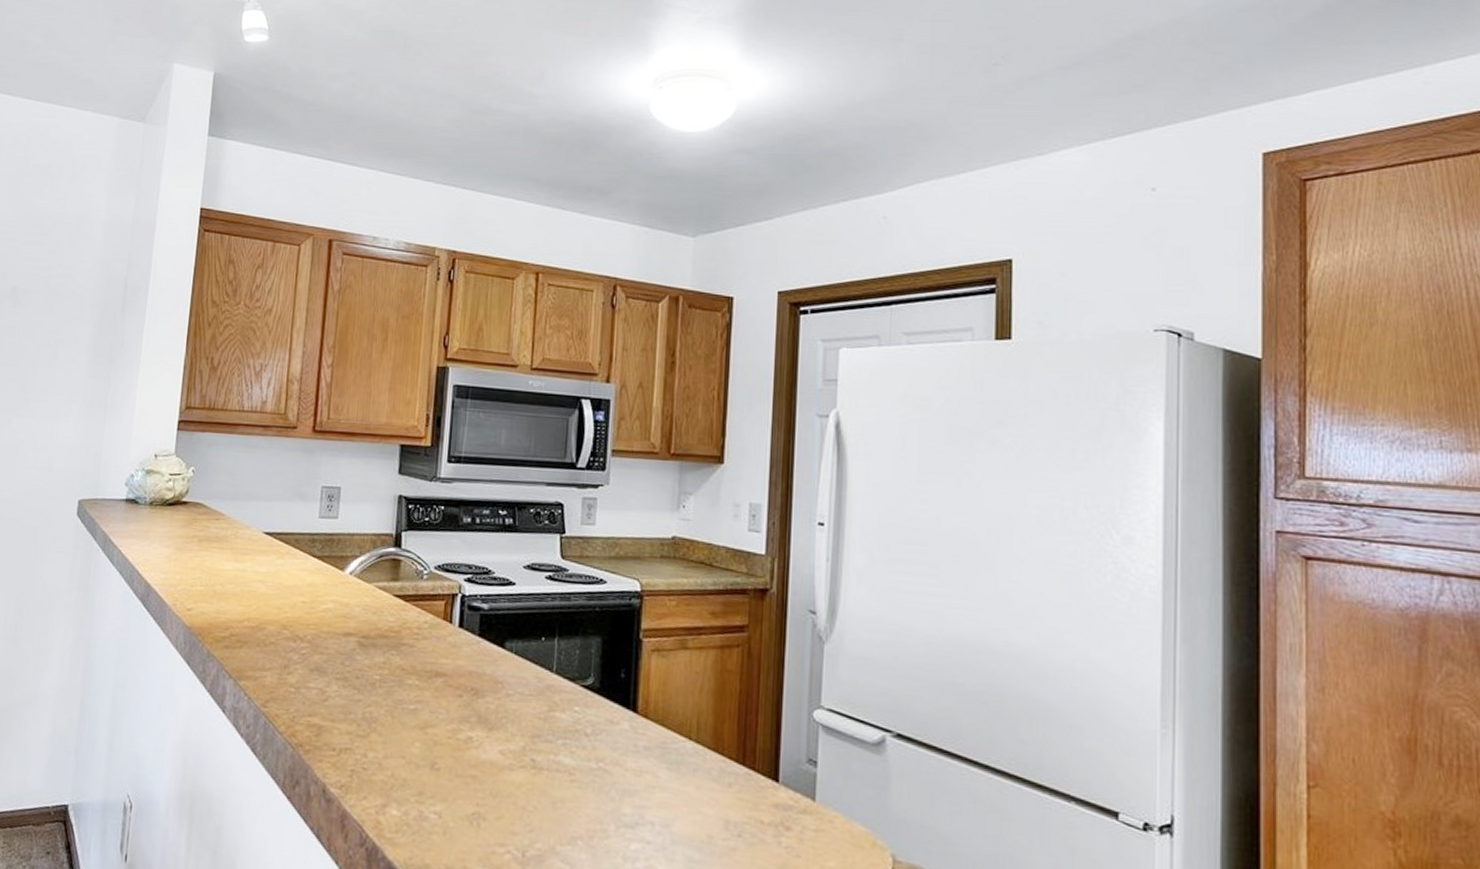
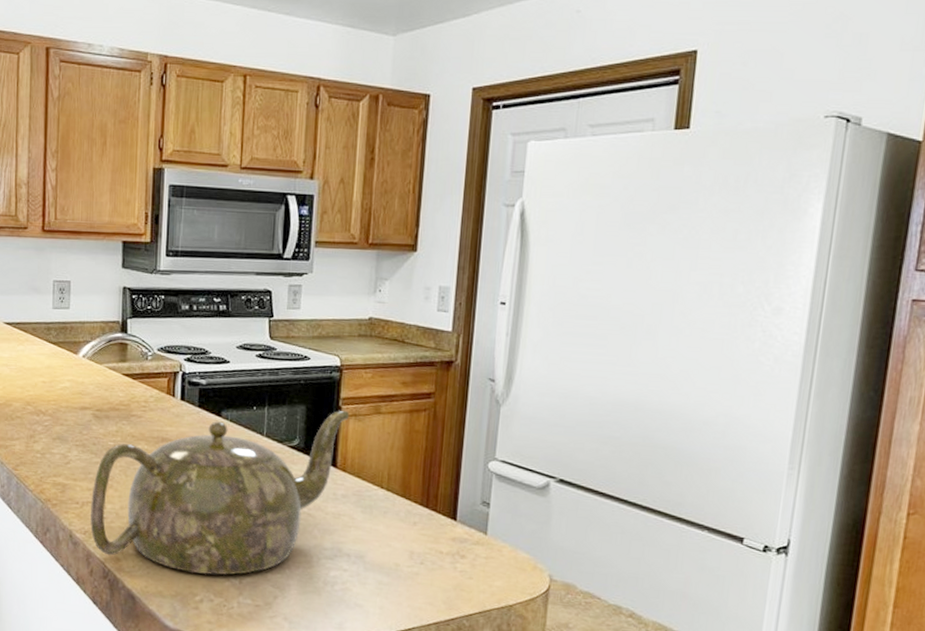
teapot: none [347,644,652,846] -> present [89,410,350,575]

